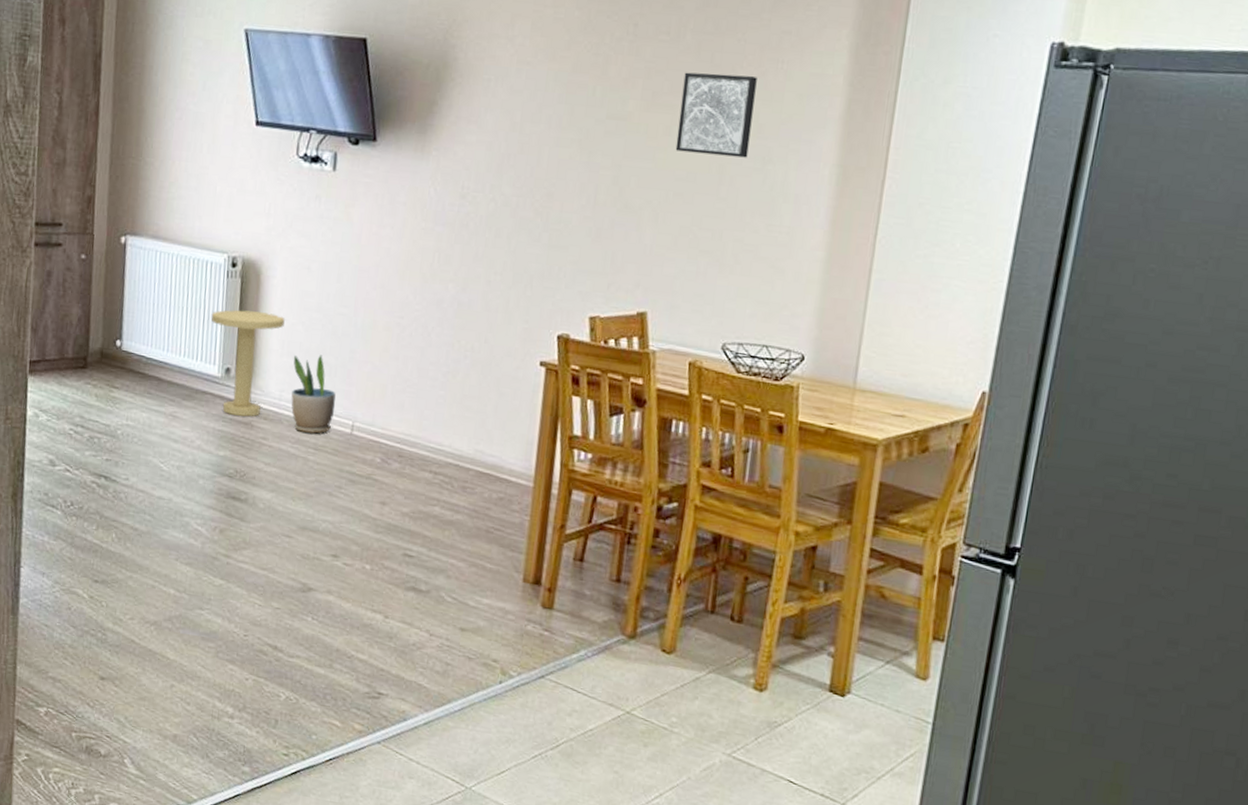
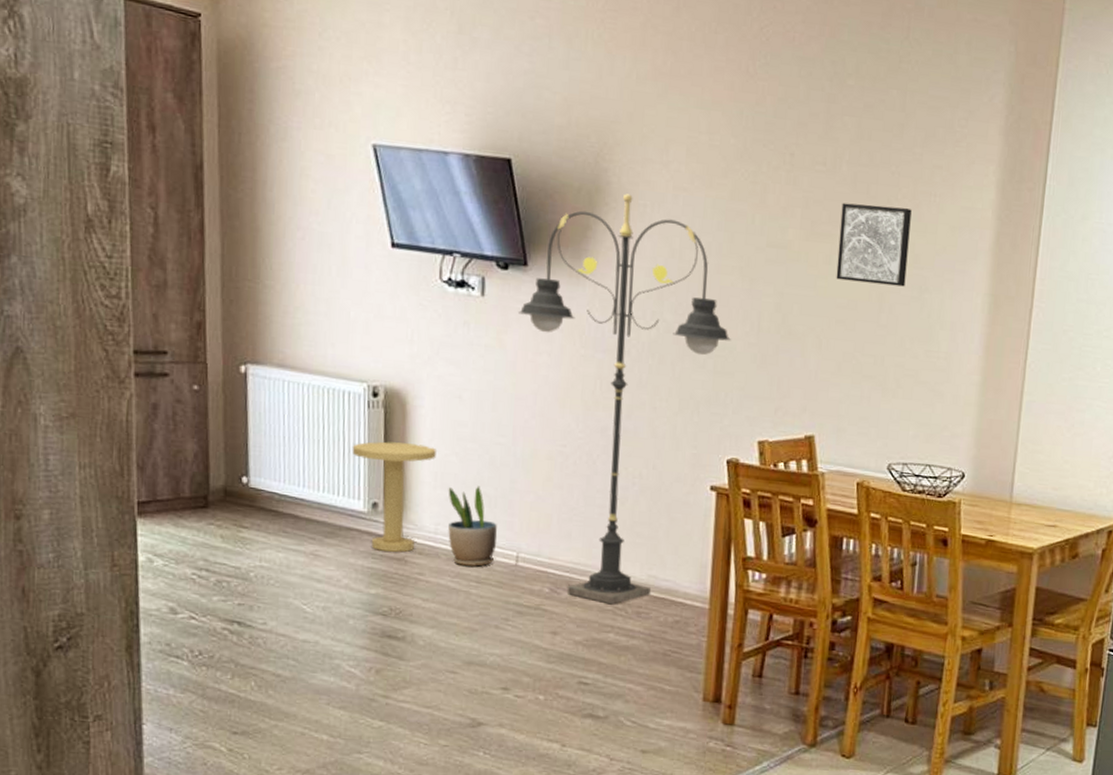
floor lamp: none [366,69,568,478] -> present [519,194,732,605]

